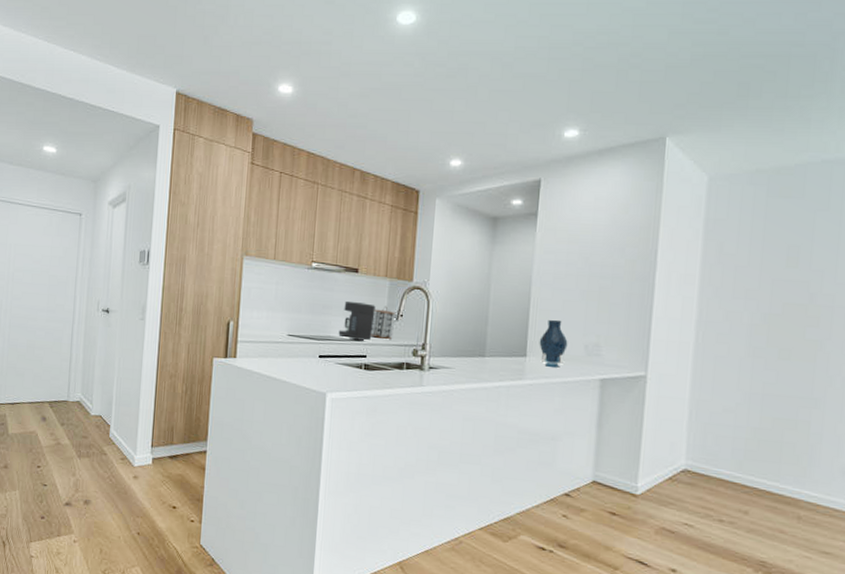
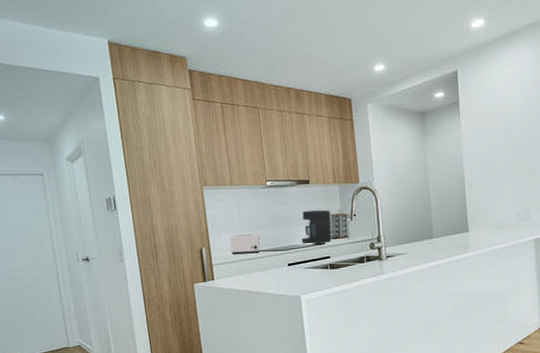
toaster: none [260,312,296,337] -> present [230,233,262,254]
vase: present [539,319,568,367] -> none [477,194,503,237]

